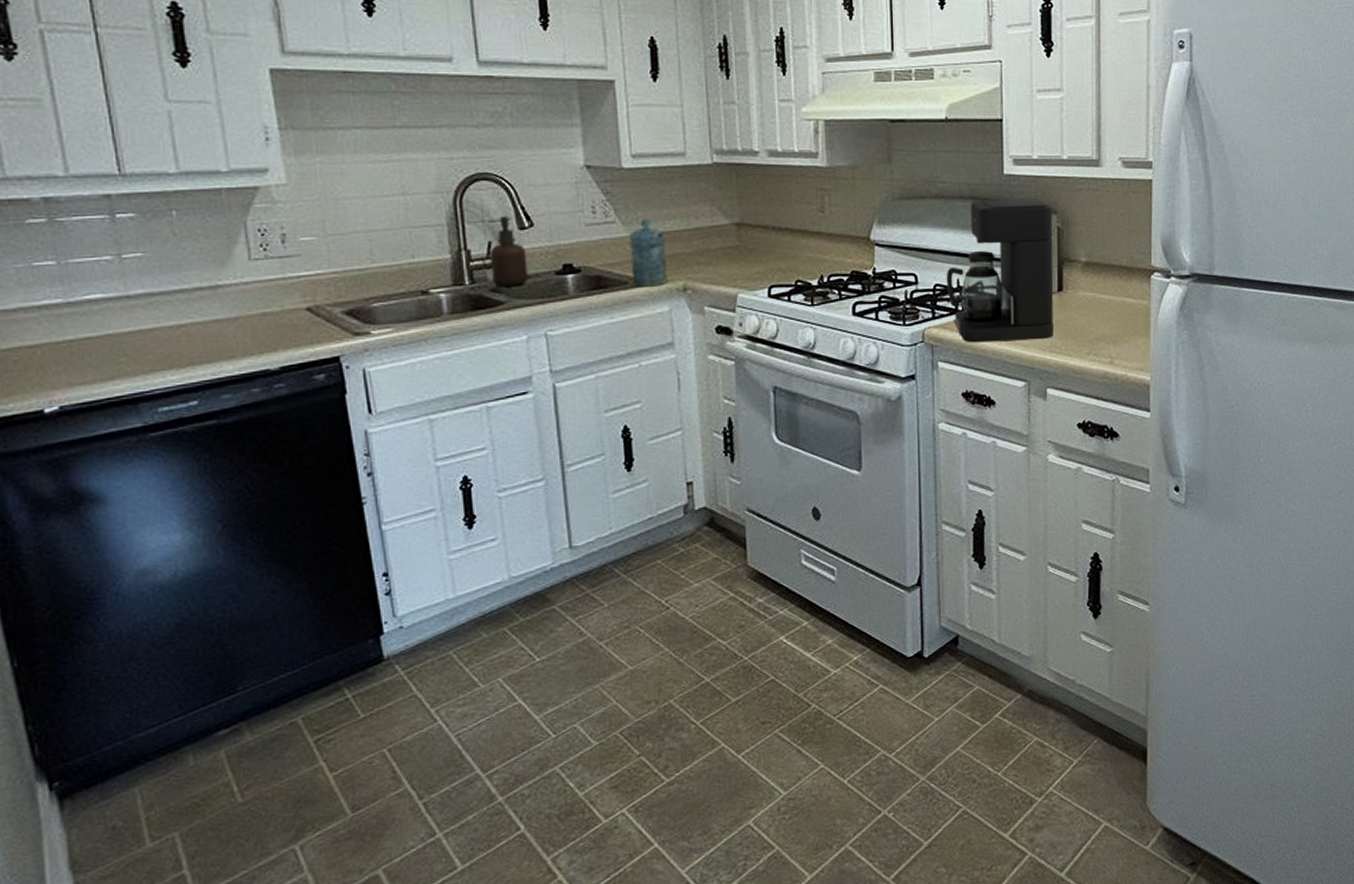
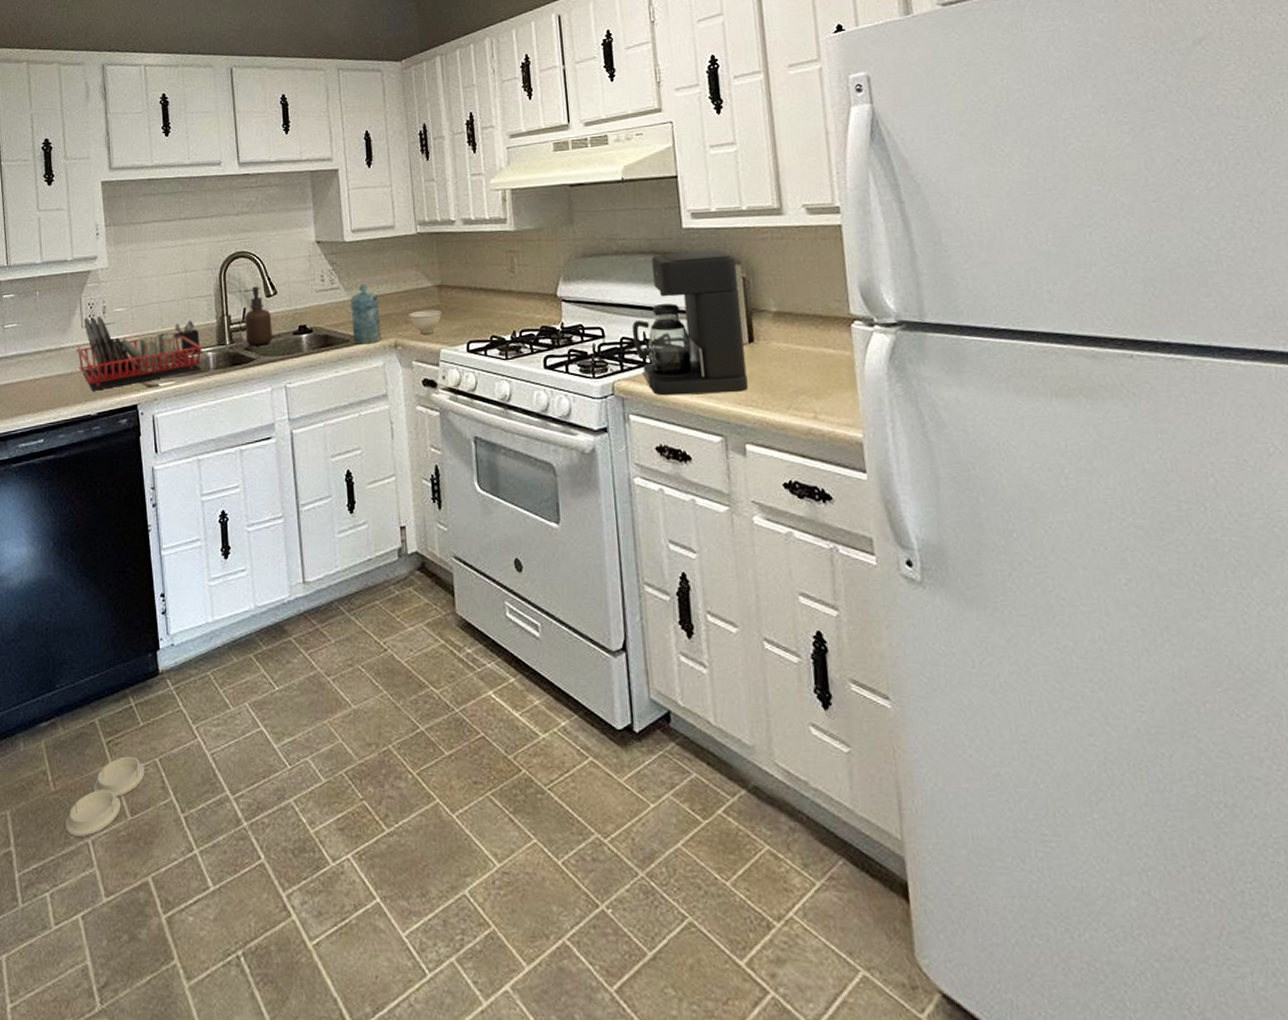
dish rack: none [243,245,432,340] -> present [77,315,203,391]
pet bowl: none [261,751,370,846] -> present [66,756,145,837]
bowl: none [700,250,740,277] -> present [408,309,442,334]

